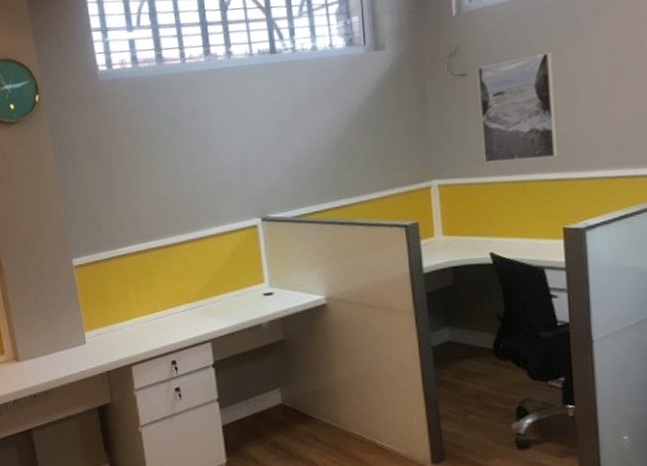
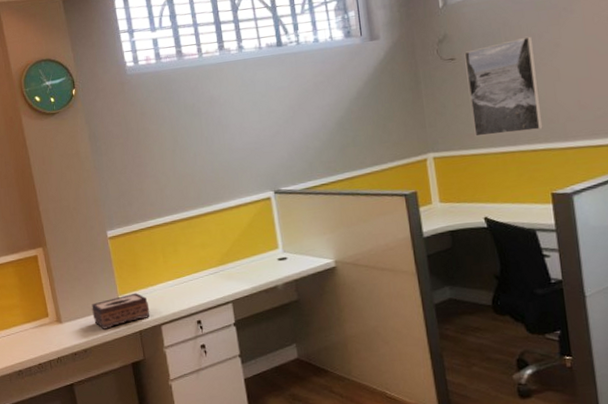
tissue box: none [53,328,120,369] -> present [91,292,151,329]

